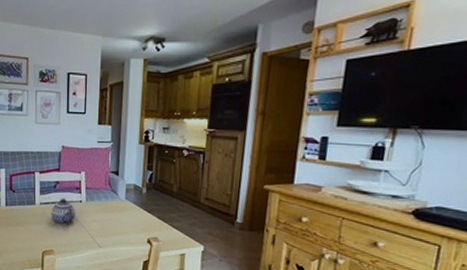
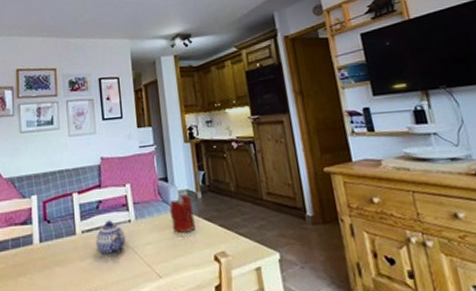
candle: none [116,188,137,218] -> present [169,195,195,233]

